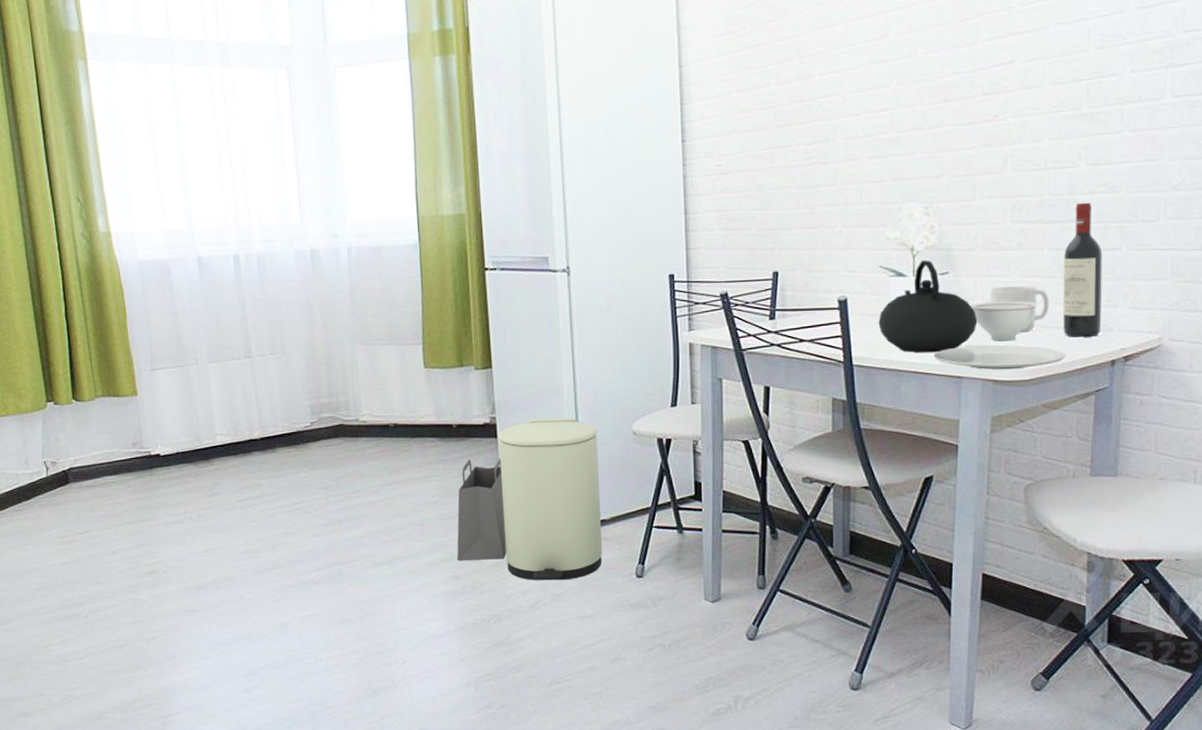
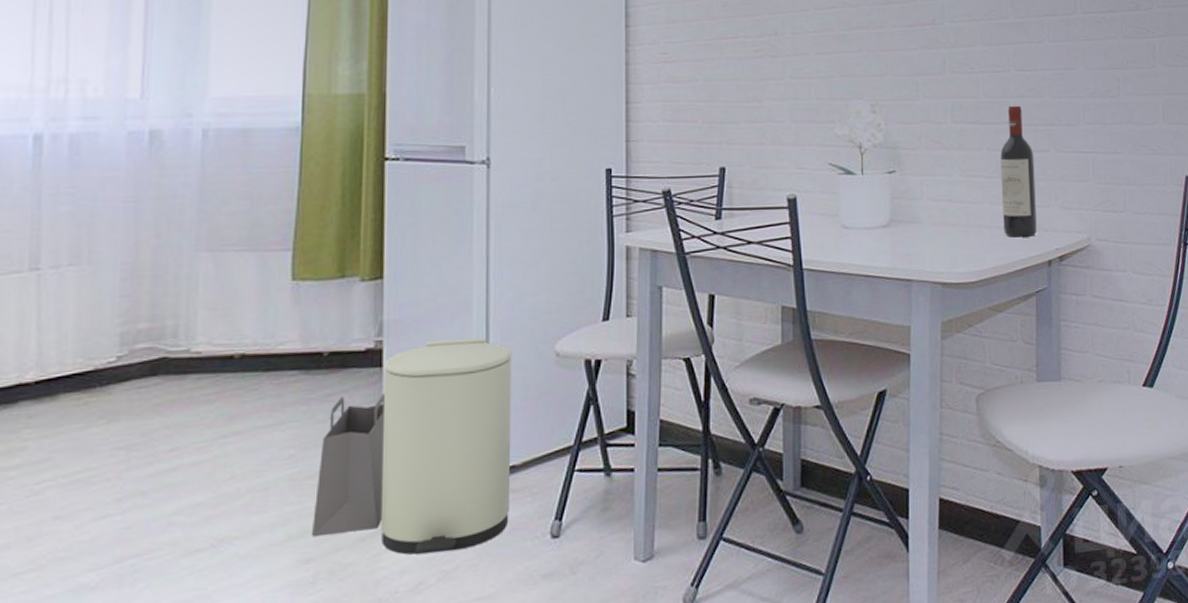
teapot: present [878,259,978,353] -> none [828,157,925,255]
plate: present [934,345,1066,370] -> none [884,245,1007,272]
bowl: present [971,301,1037,341] -> none [918,201,979,242]
mug: present [990,286,1049,331] -> none [935,186,990,232]

